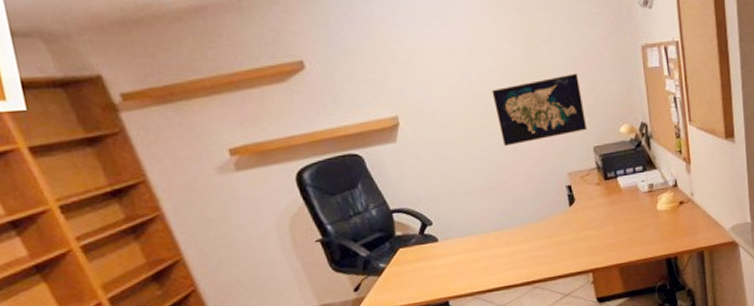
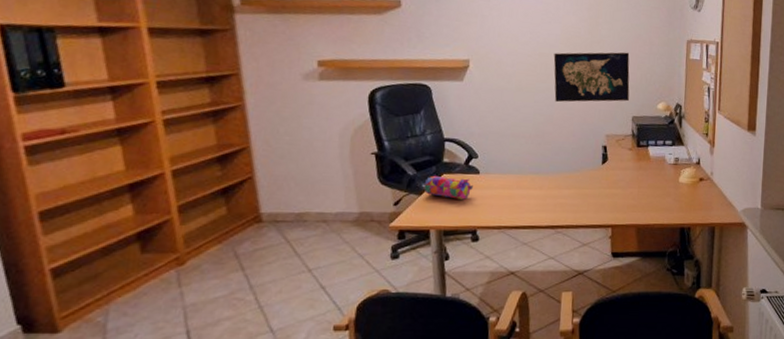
pencil case: none [381,248,434,274] -> present [423,175,473,200]

